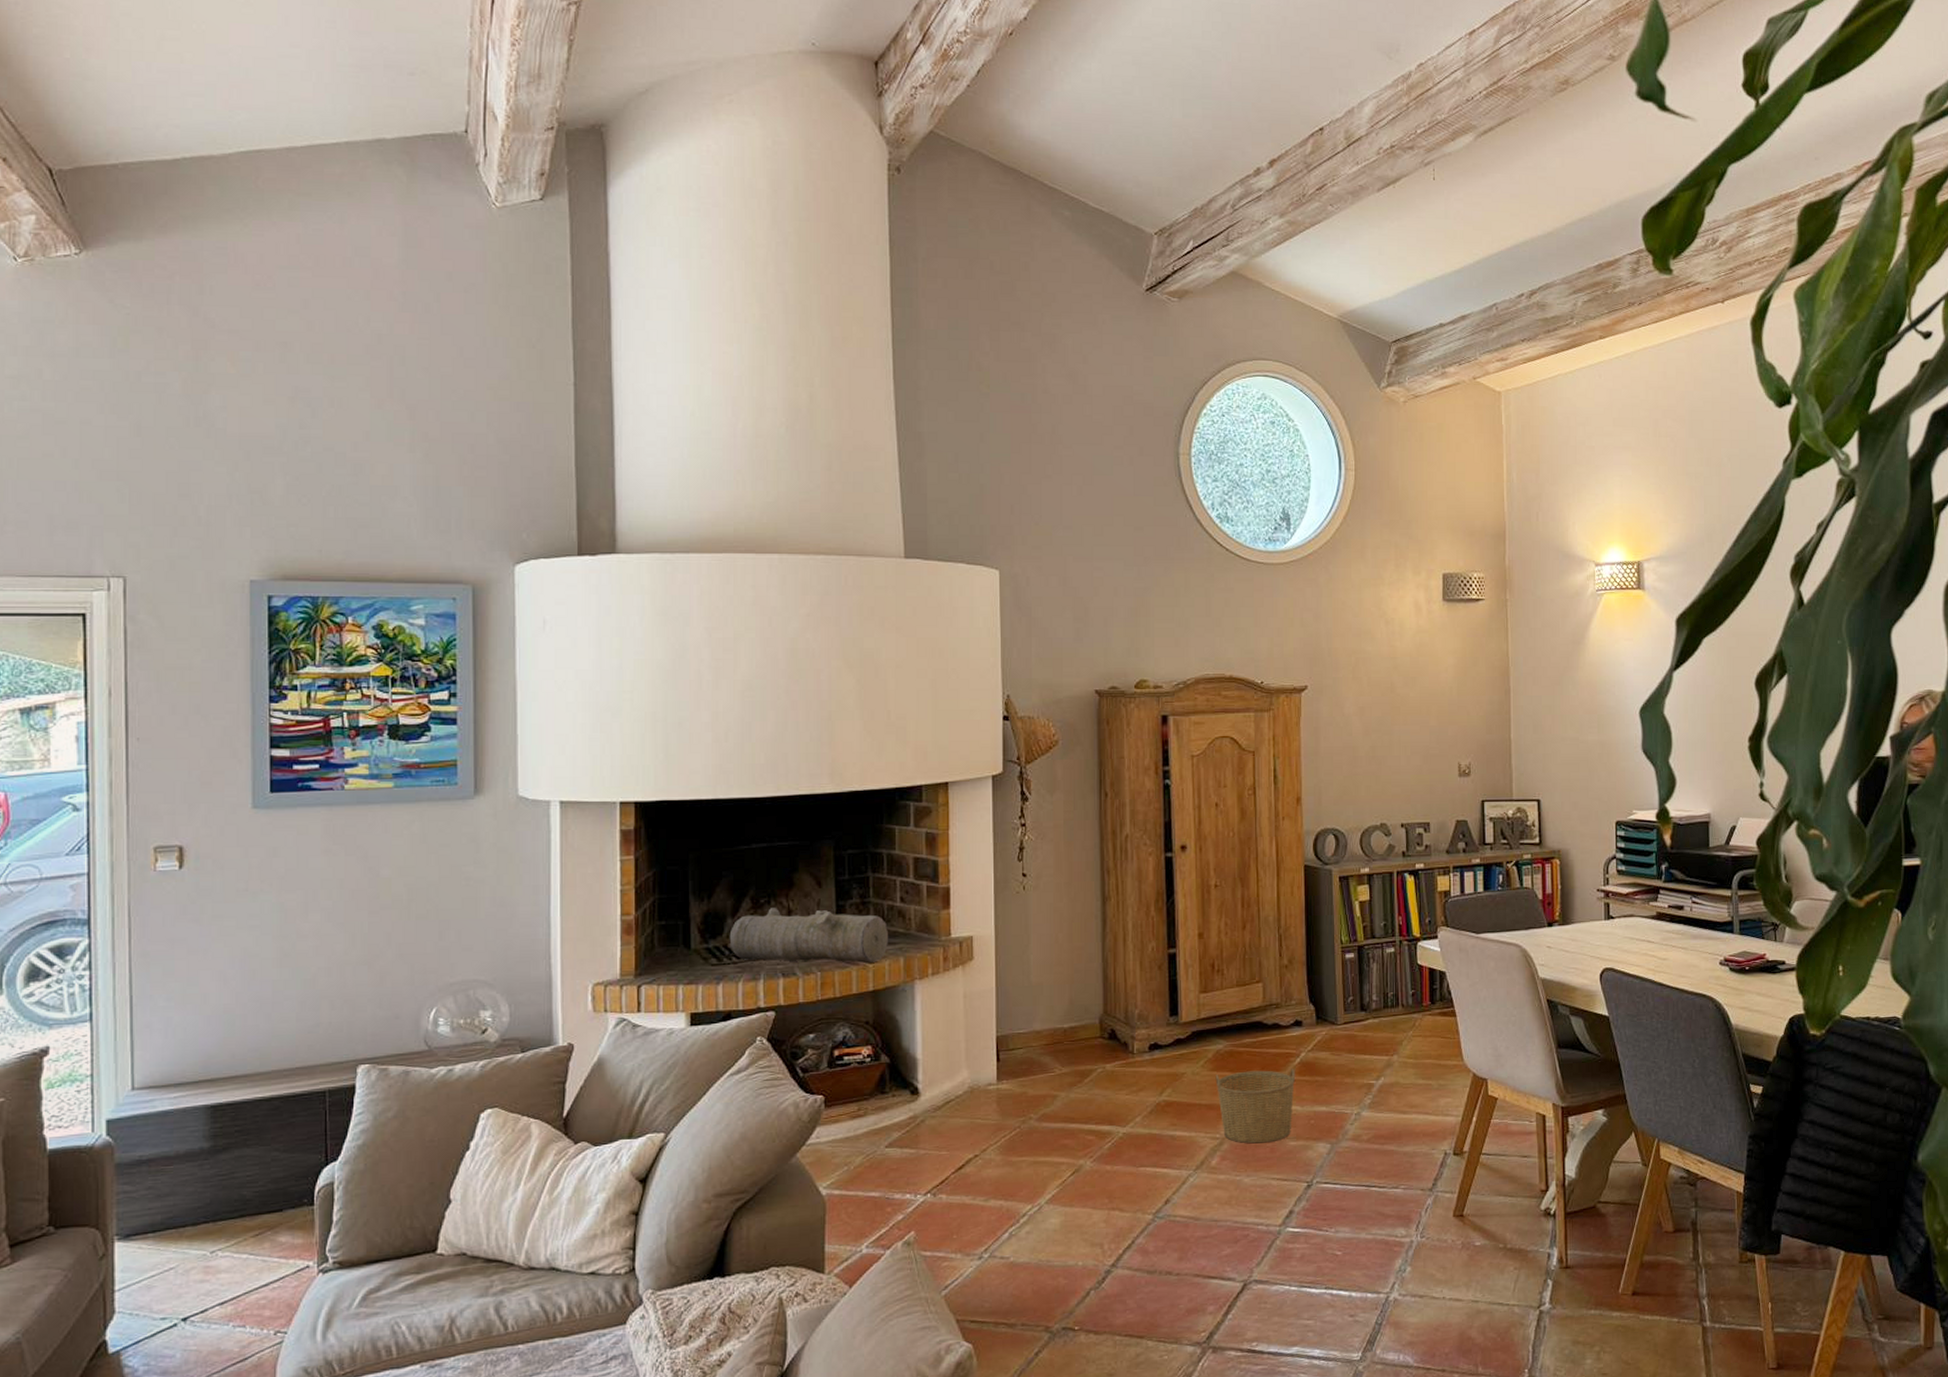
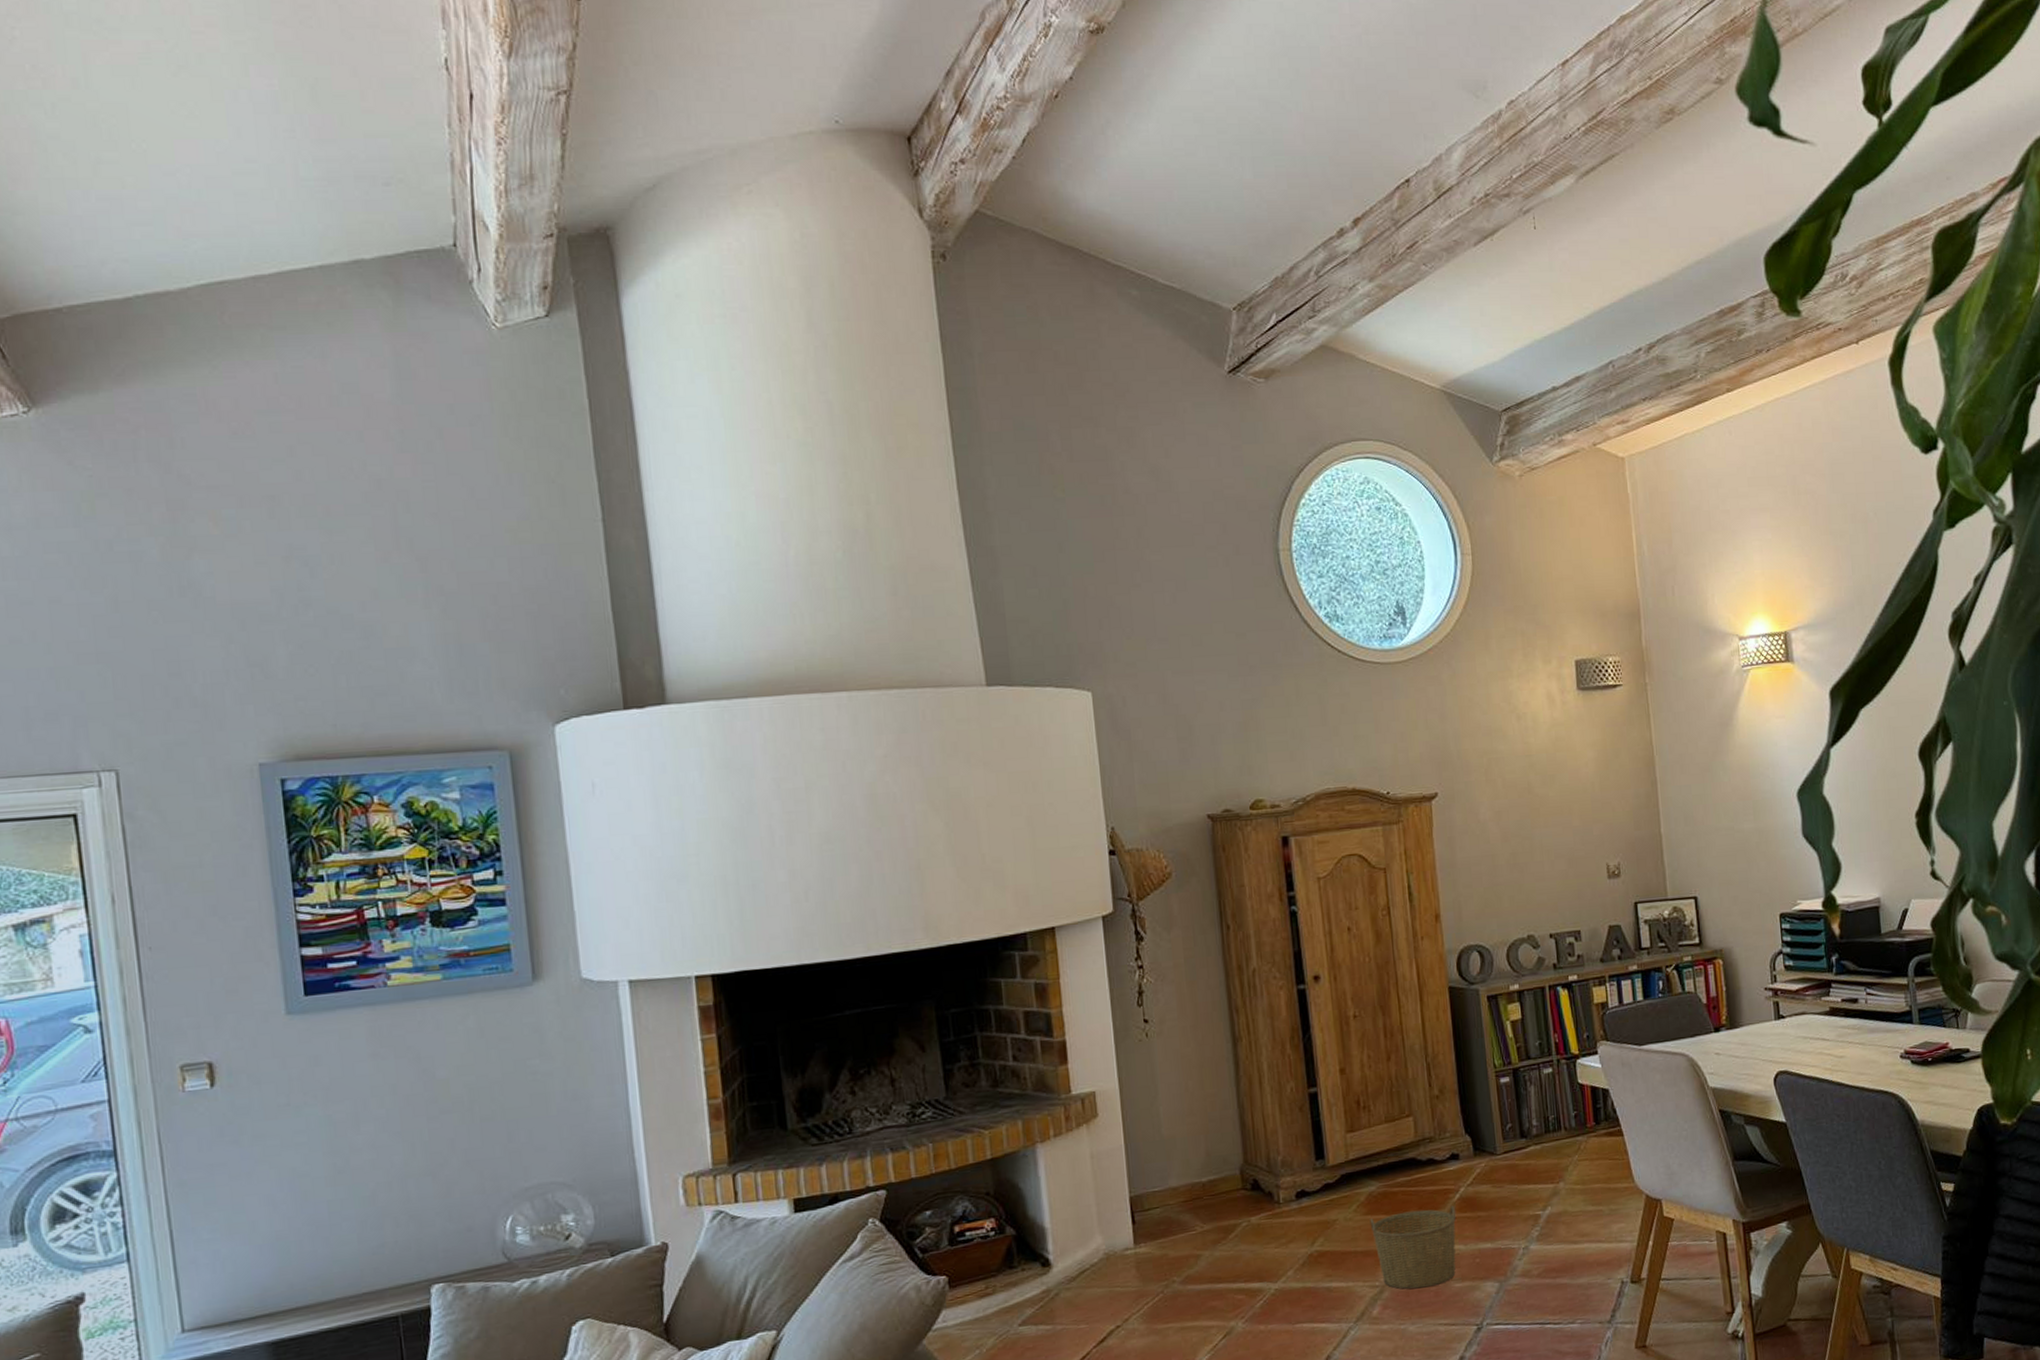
decorative log: present [729,908,888,963] -> none [828,1076,1003,1137]

